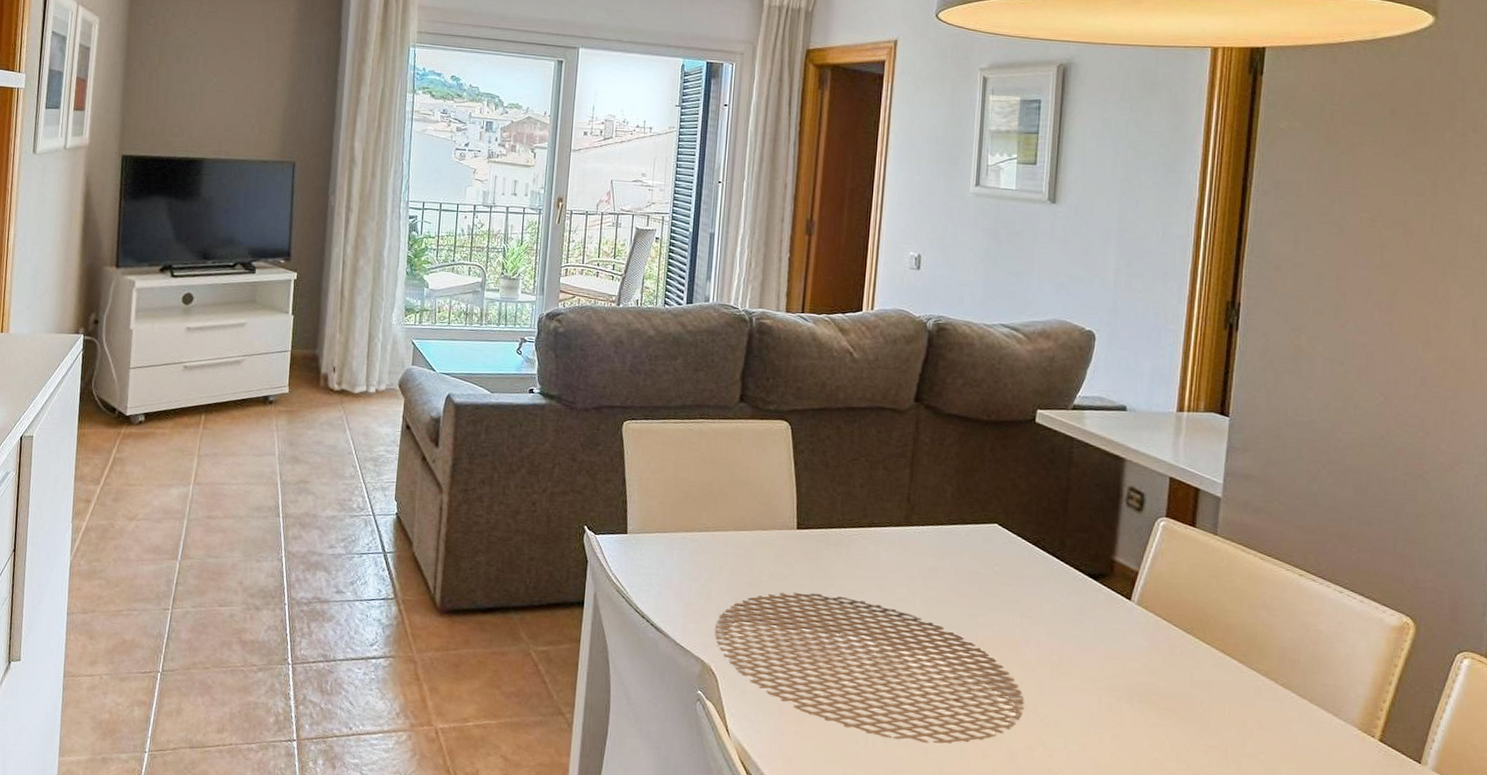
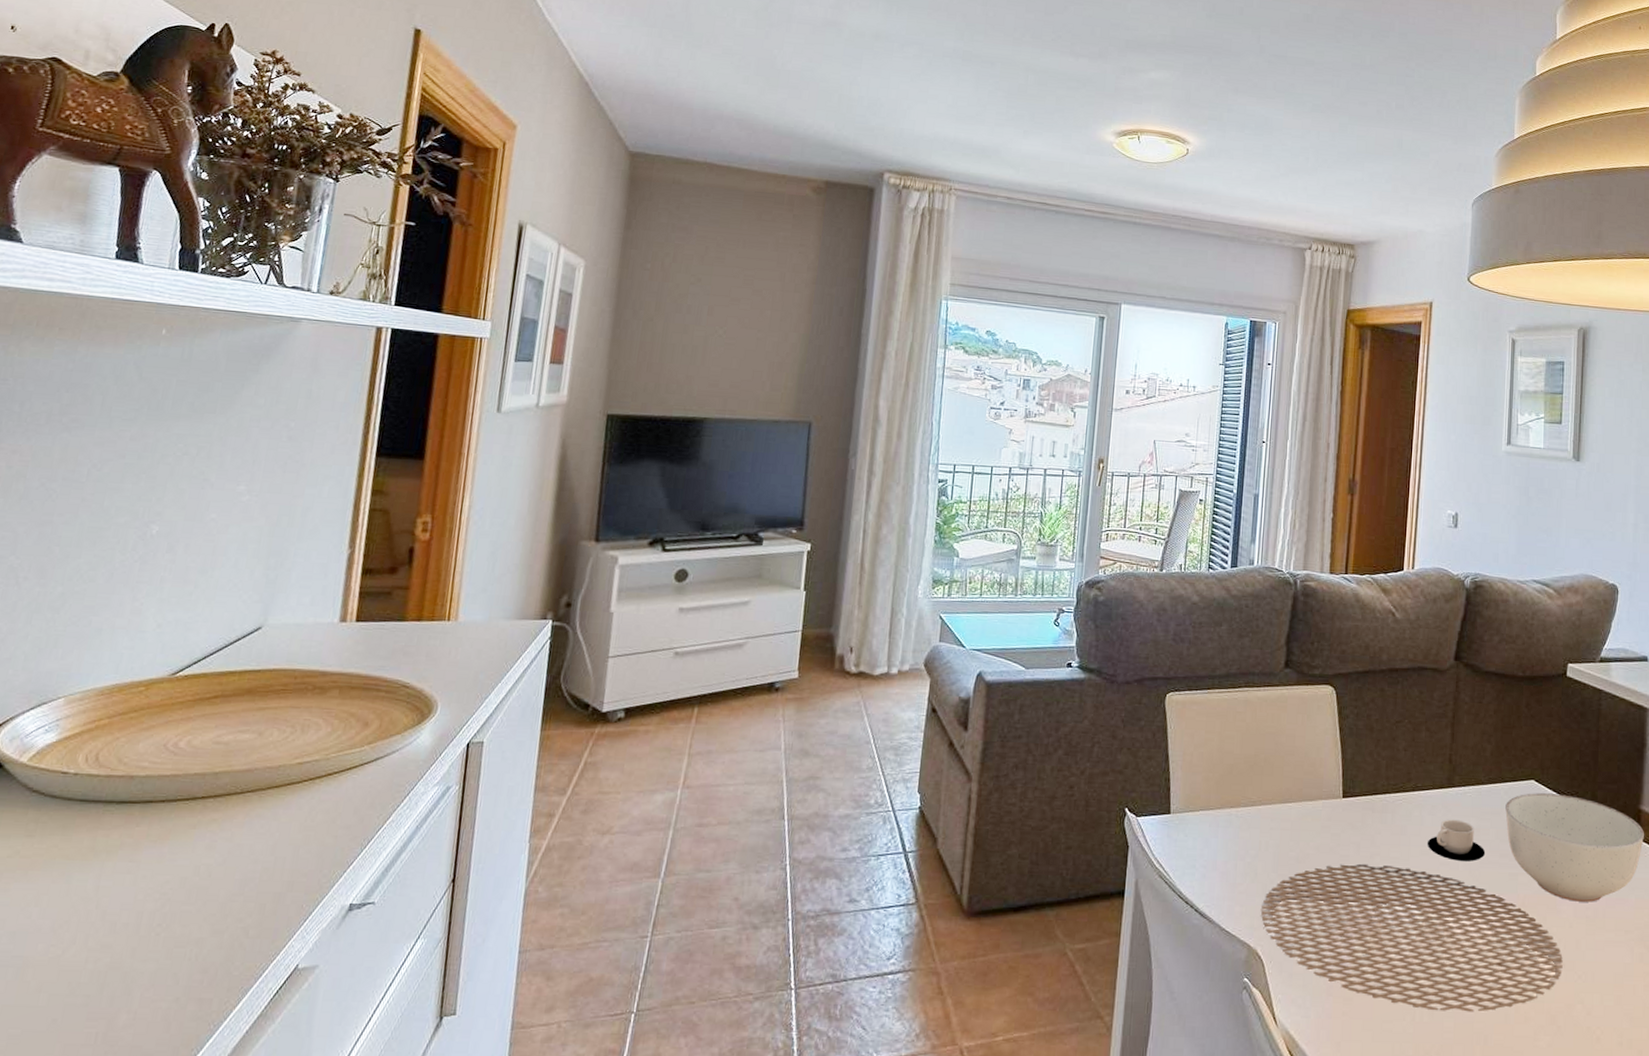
cup: none [882,556,944,599] -> present [1427,819,1486,861]
bowl: none [966,536,1117,648] -> present [1505,793,1644,902]

